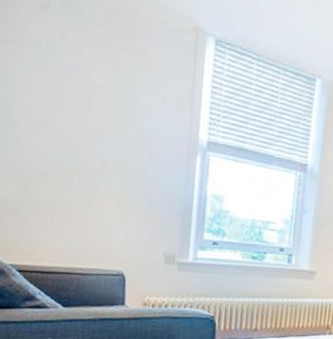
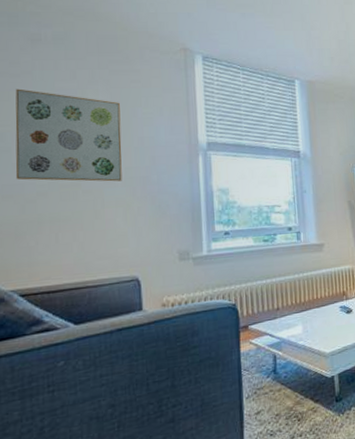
wall art: none [19,59,123,172] -> present [15,88,122,182]

